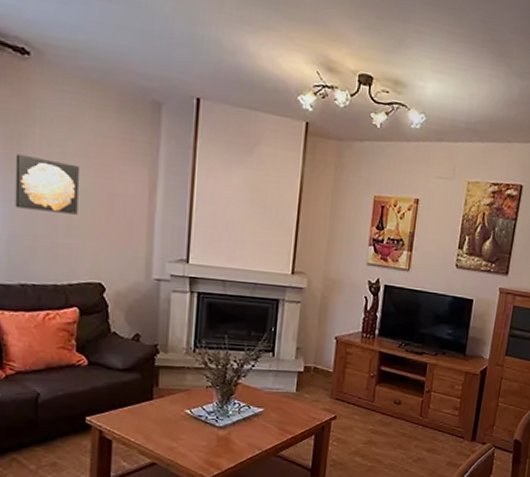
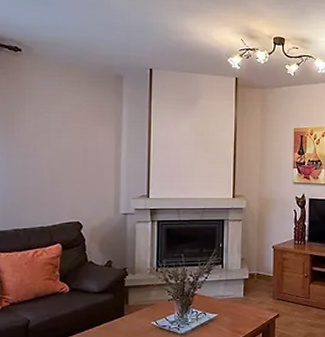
wall art: present [15,153,79,215] -> none [10,126,60,169]

